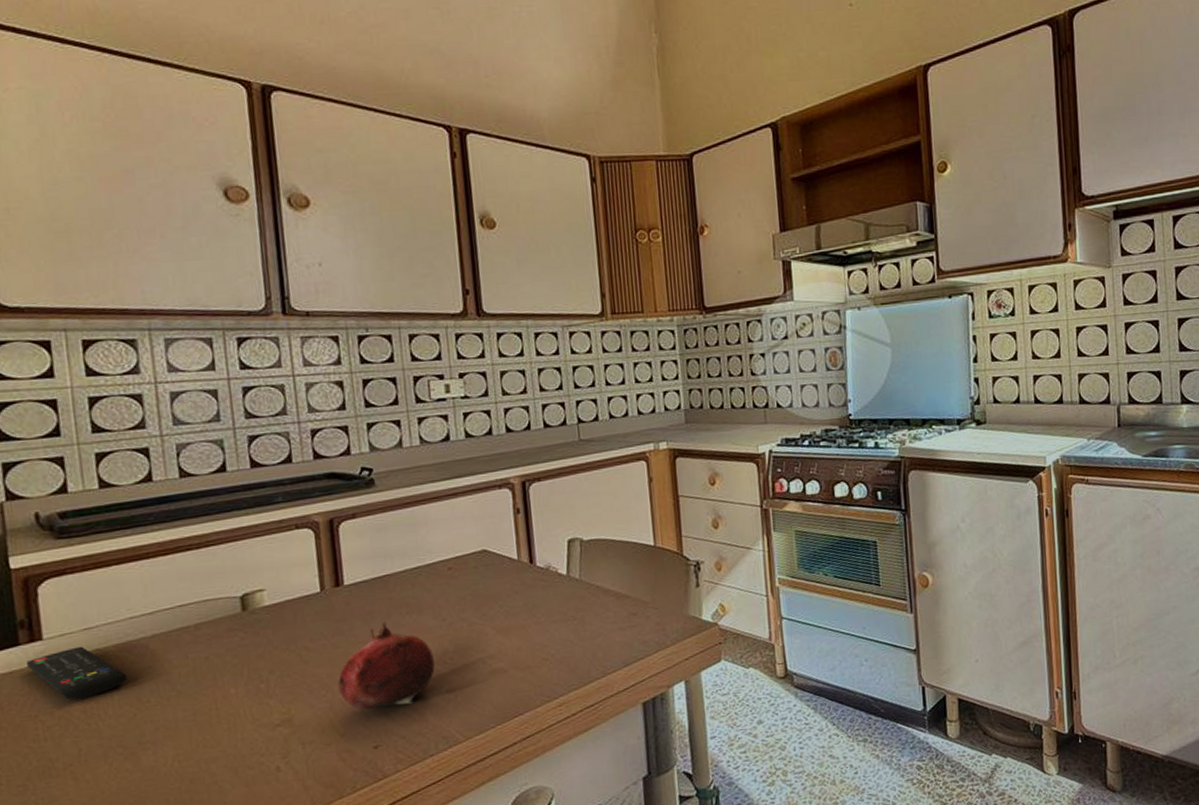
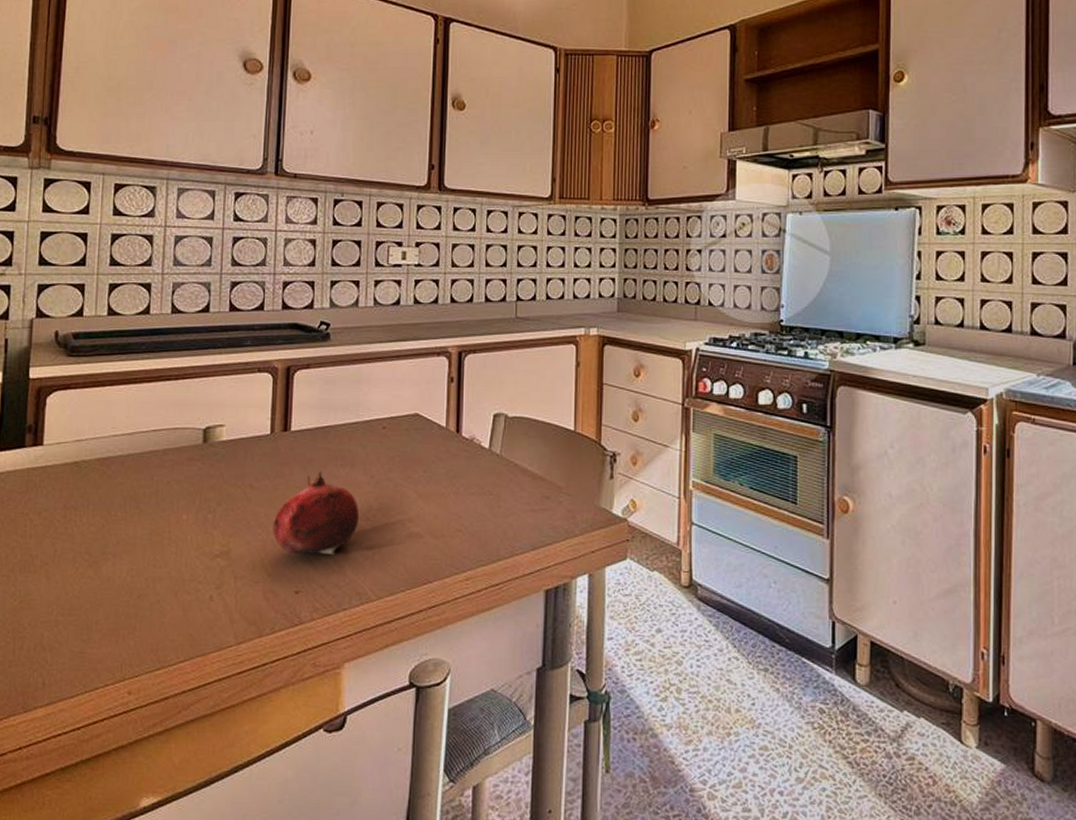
remote control: present [26,646,127,700] -> none [27,455,102,504]

